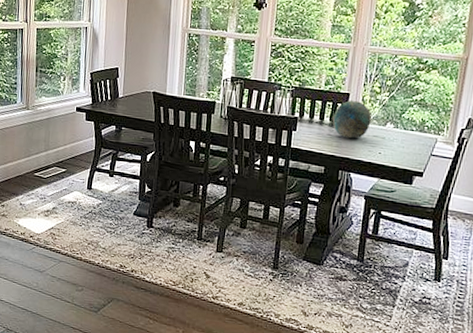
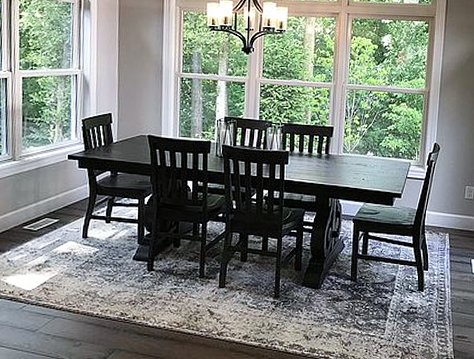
decorative bowl: present [332,100,372,139] -> none [319,133,354,168]

